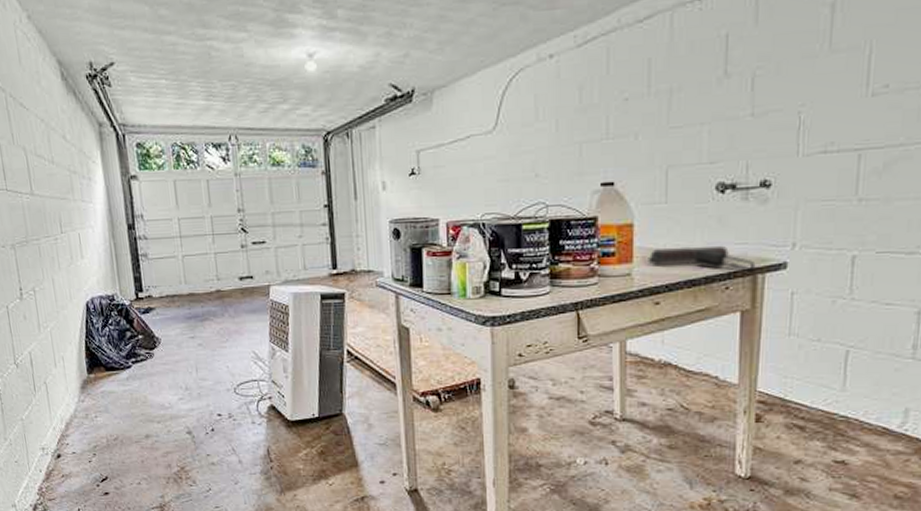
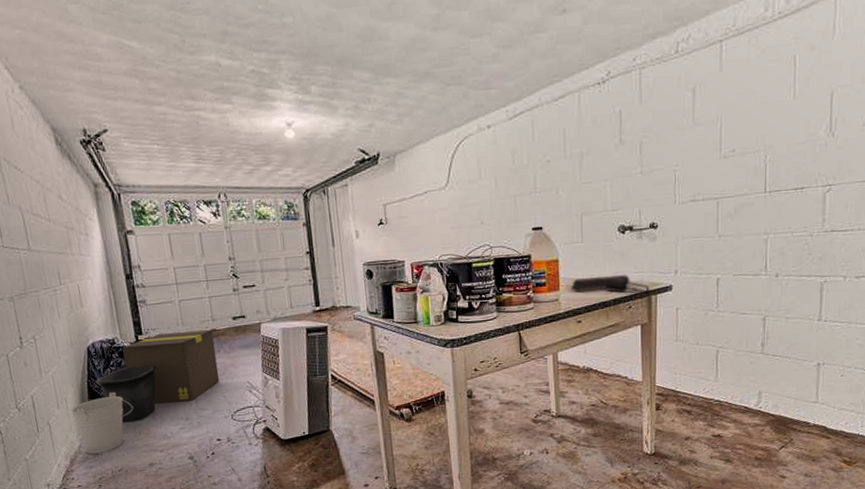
bucket: none [68,353,131,420] -> present [71,392,133,455]
waste bin: none [93,326,156,388] -> present [95,365,157,423]
cardboard box: none [122,291,223,370] -> present [122,330,220,404]

